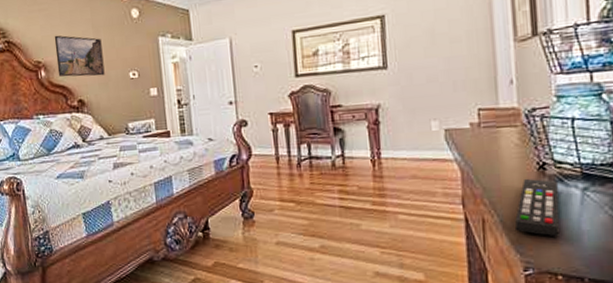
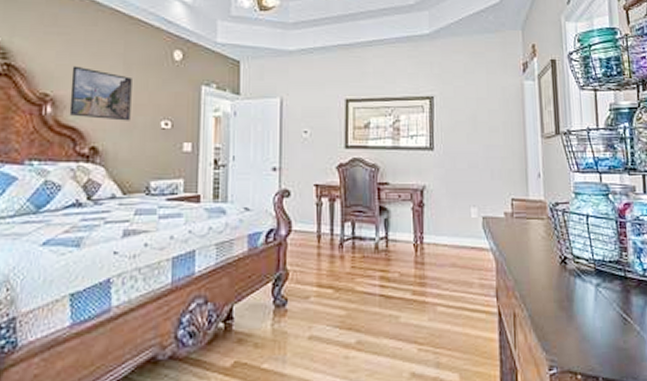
remote control: present [515,178,559,237] -> none [542,272,578,334]

